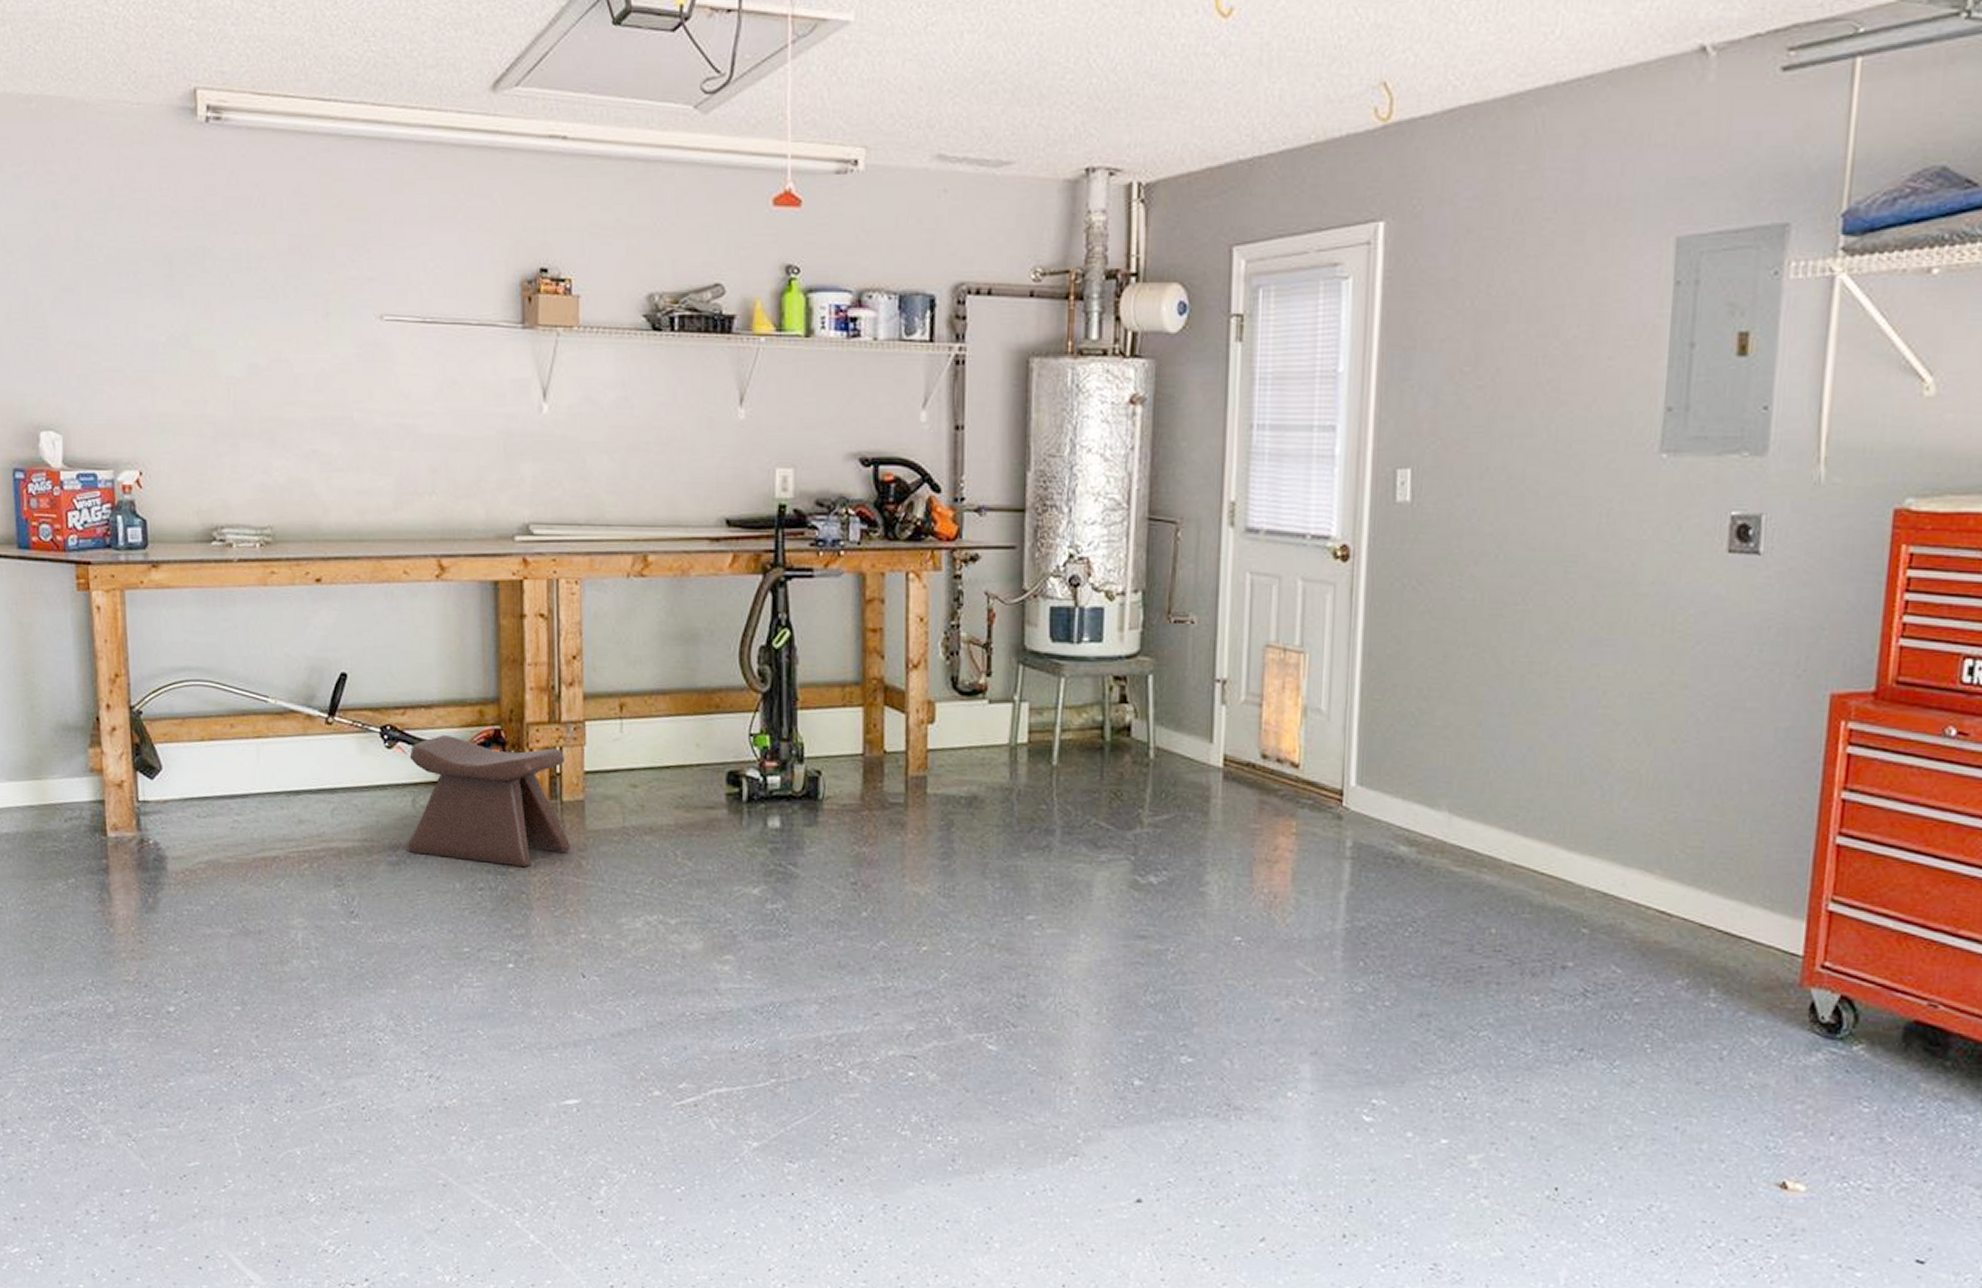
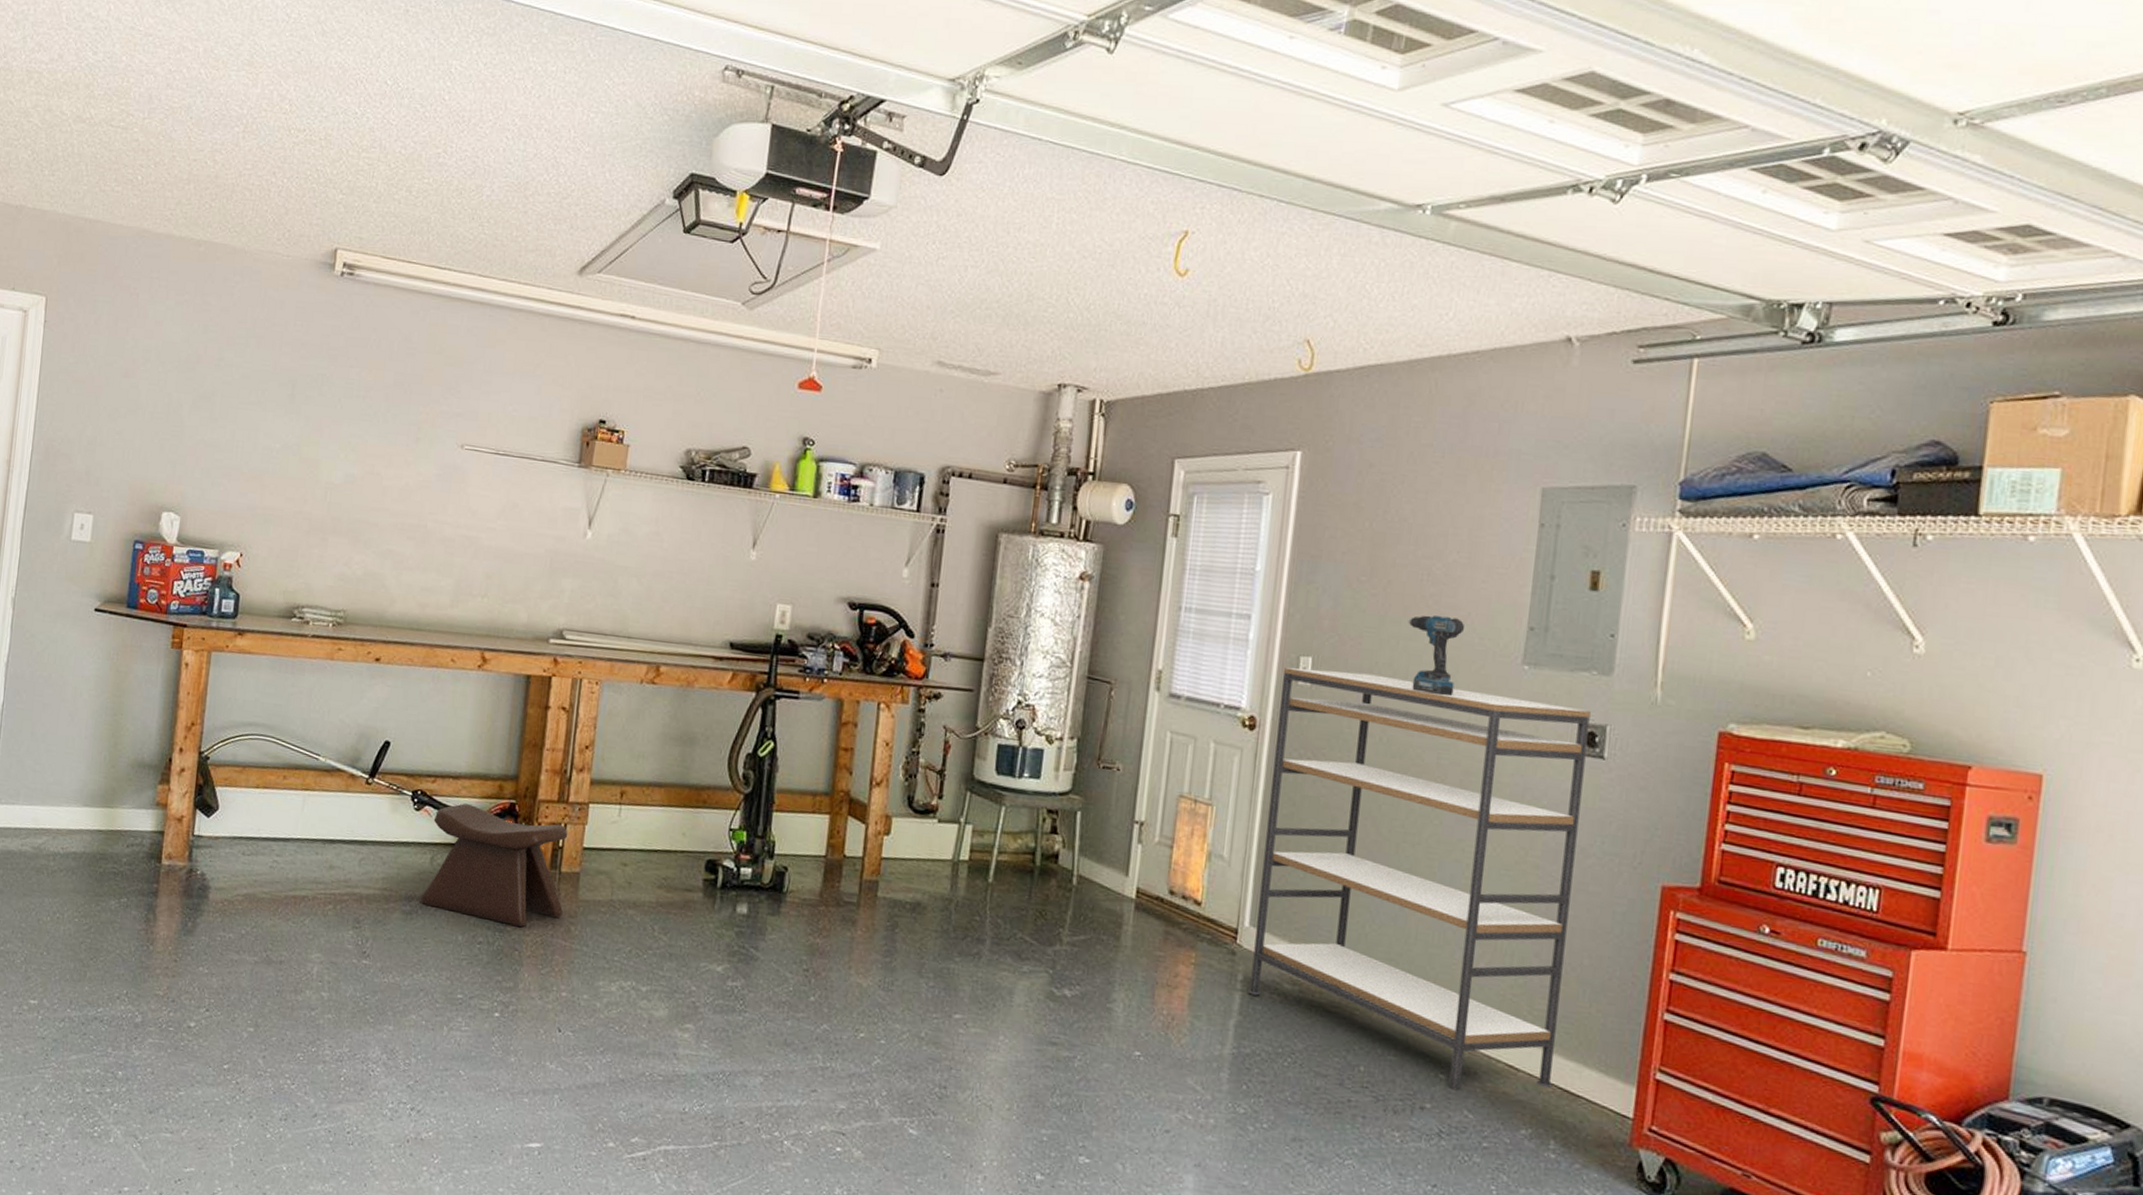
shelving unit: none [1359,482,1742,945] -> present [1248,667,1591,1091]
power drill: none [1522,405,1591,499] -> present [1408,615,1465,697]

